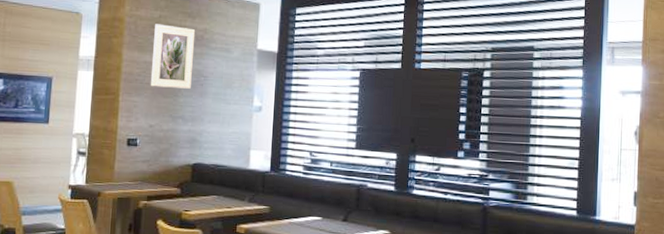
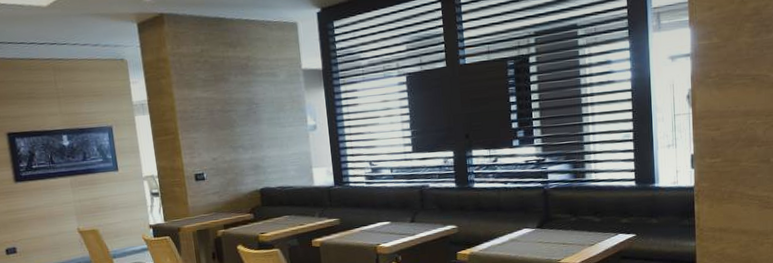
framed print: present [150,24,196,89] -> none [199,58,245,121]

